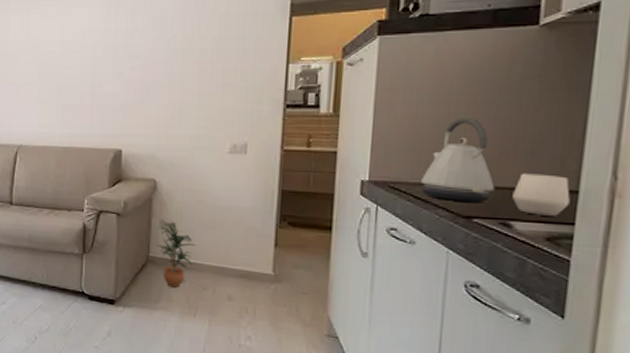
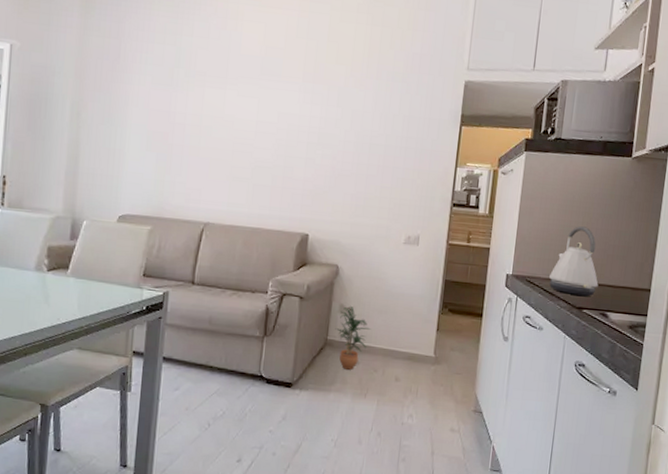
cup: present [512,173,571,216] -> none [609,274,645,309]

